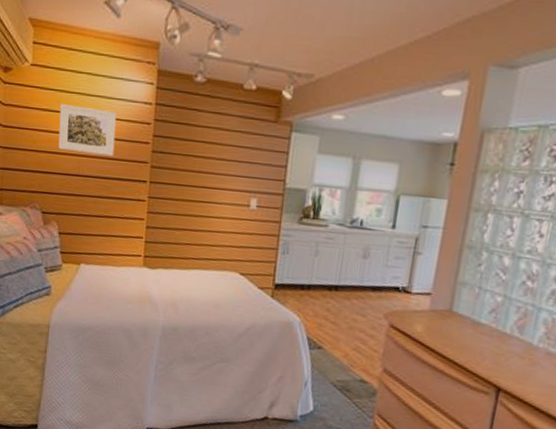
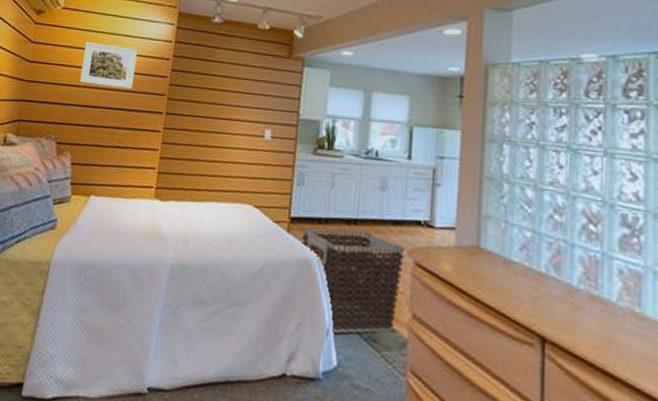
clothes hamper: none [284,293,382,385] -> present [301,227,405,334]

